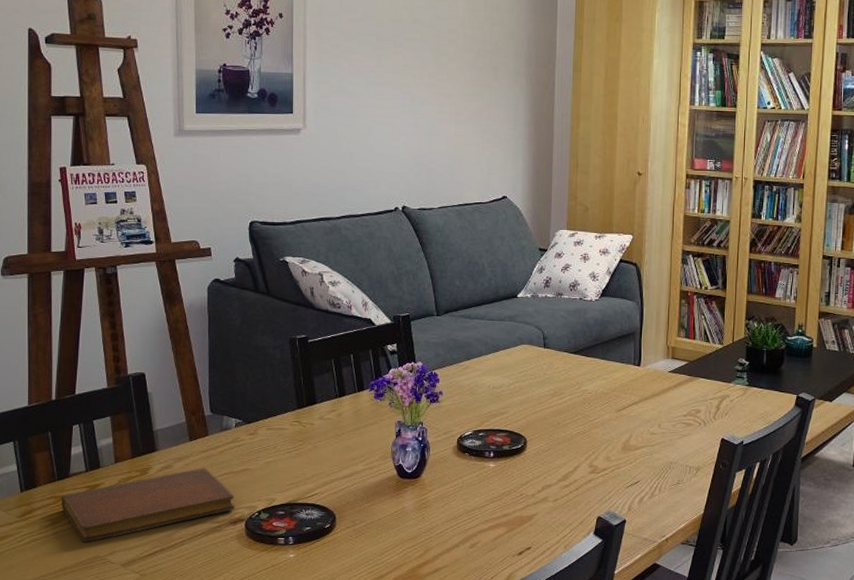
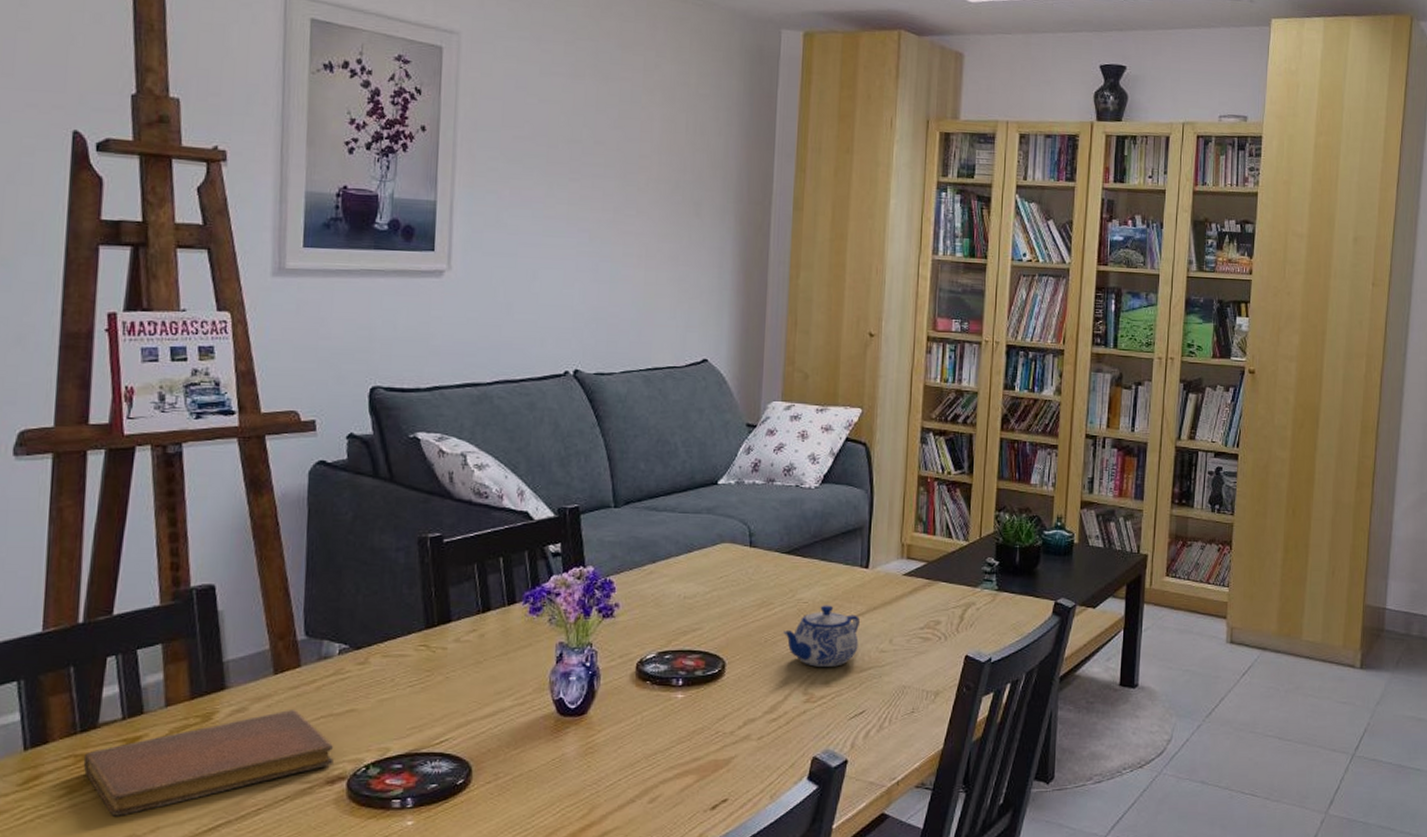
teapot: none [572,395,634,445] -> present [783,605,860,667]

